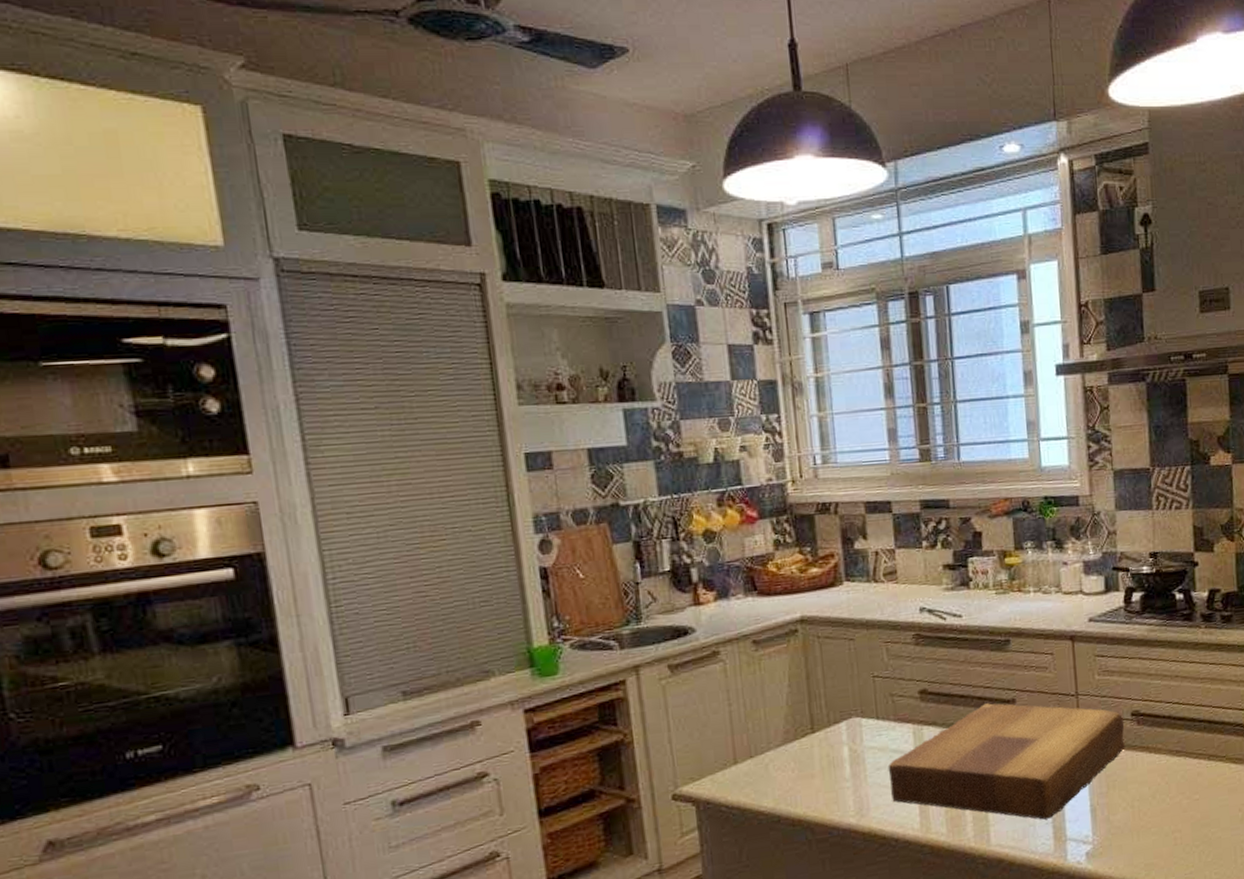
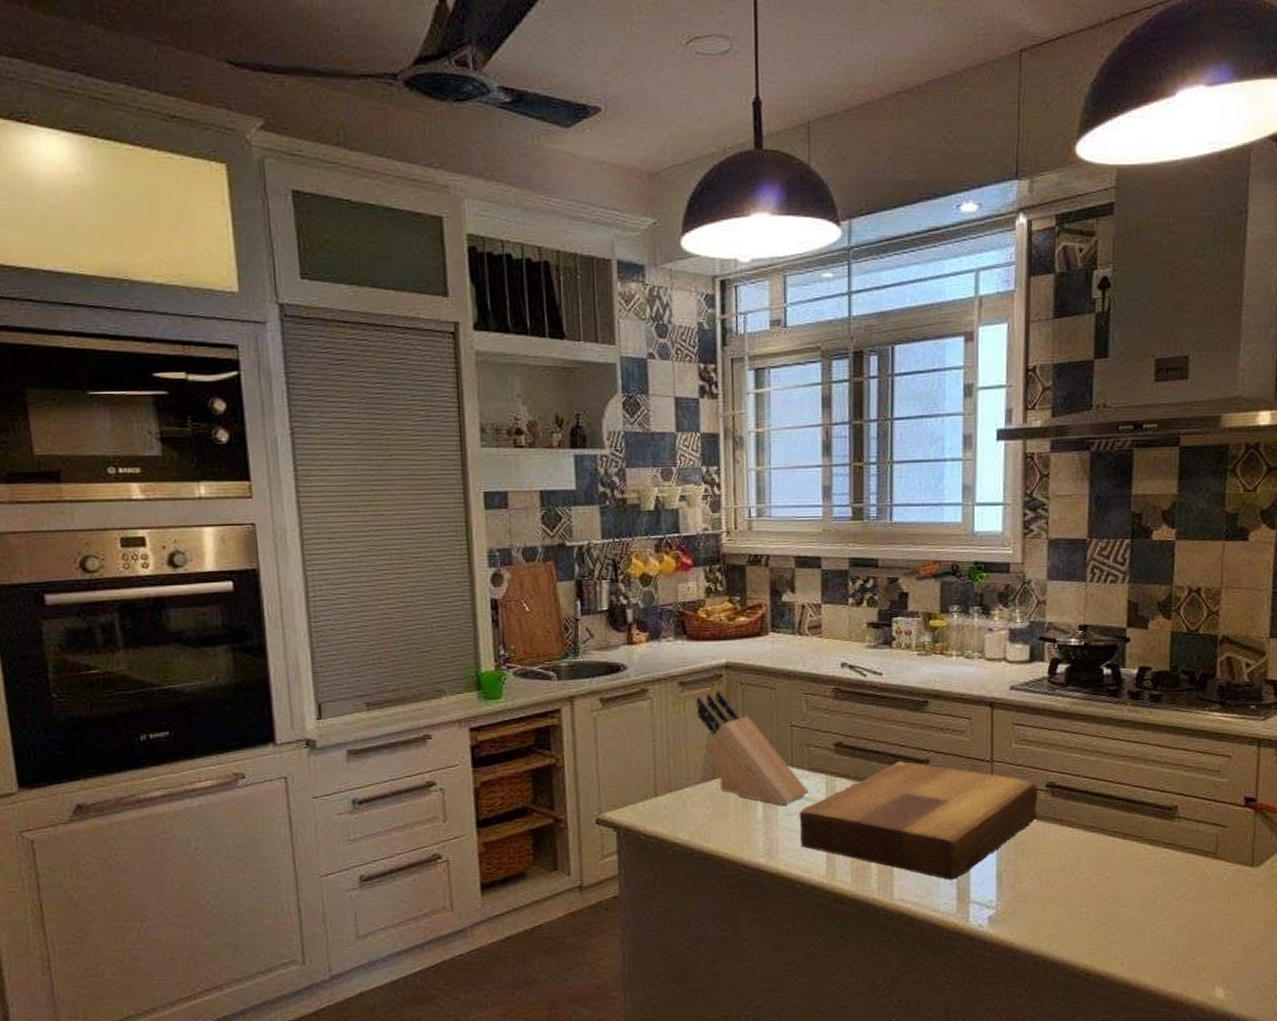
knife block: none [771,646,897,760] -> present [696,691,809,805]

